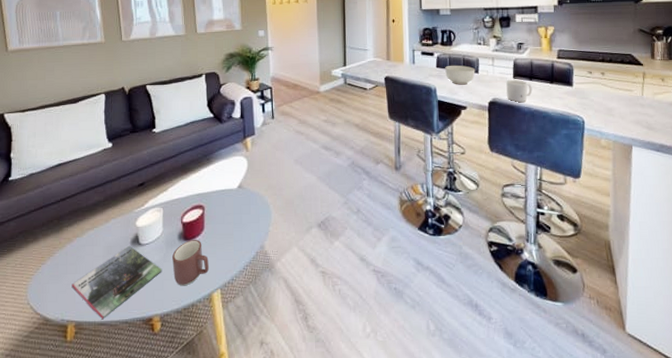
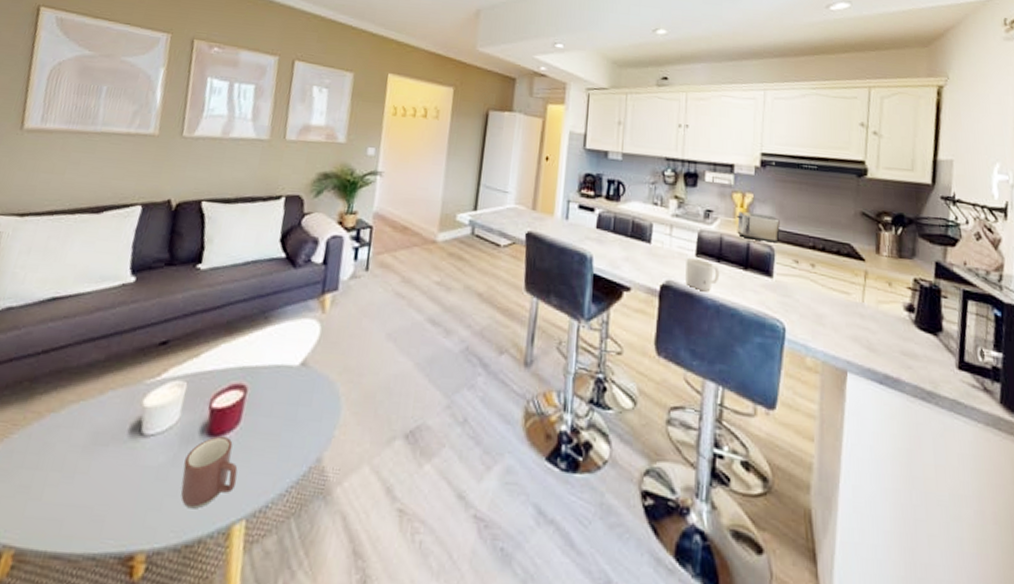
magazine: present [71,245,162,320] -> none [24,434,167,550]
bowl: present [445,65,475,85] -> none [607,227,647,257]
toaster: none [541,40,576,61] -> present [736,211,780,243]

